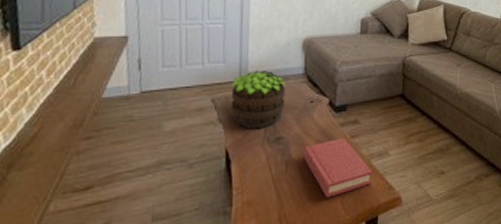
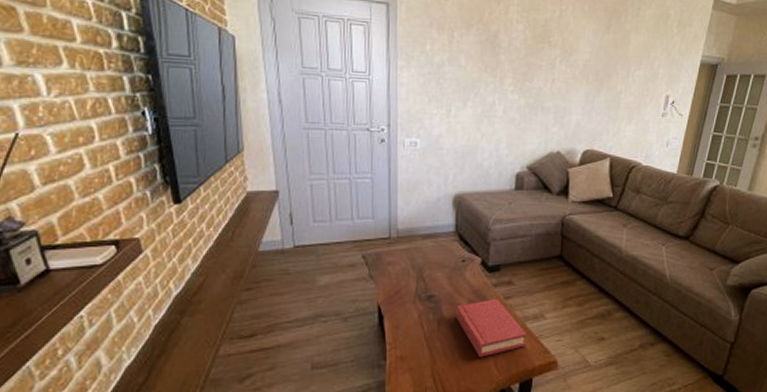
potted plant: present [230,71,287,129] -> none [380,228,437,286]

